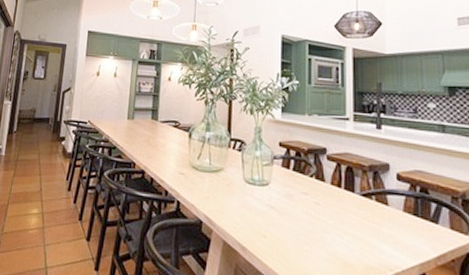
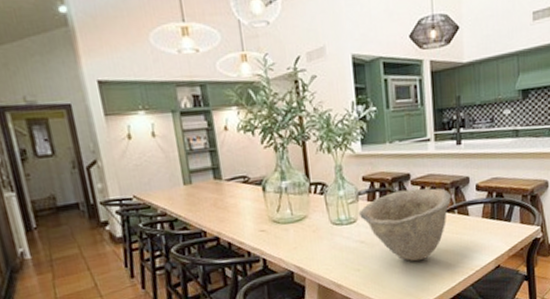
bowl: none [272,162,371,244] -> present [358,188,454,262]

